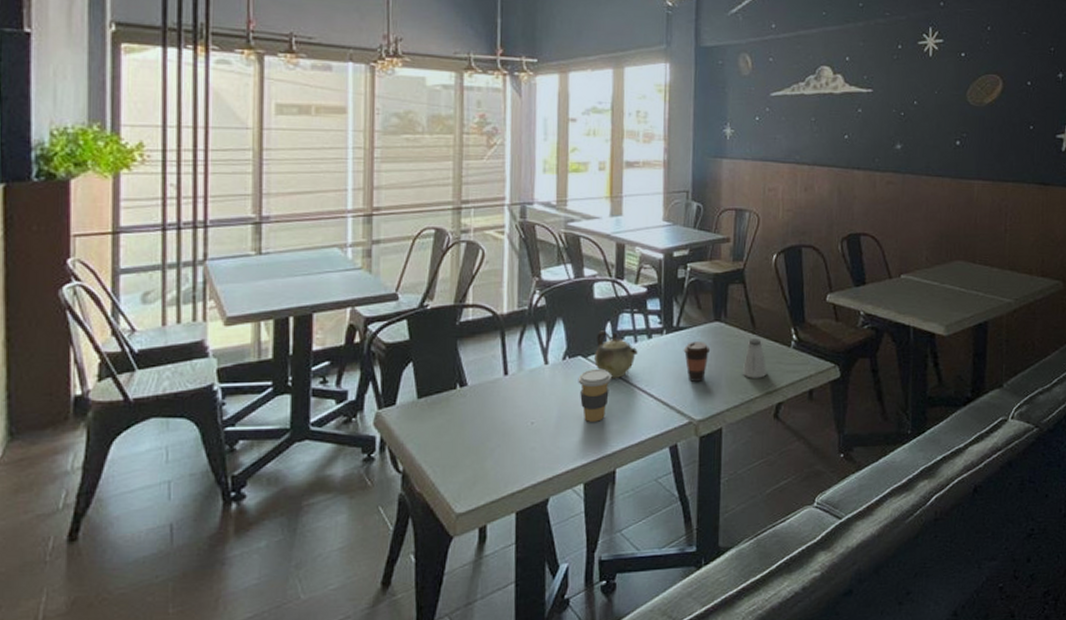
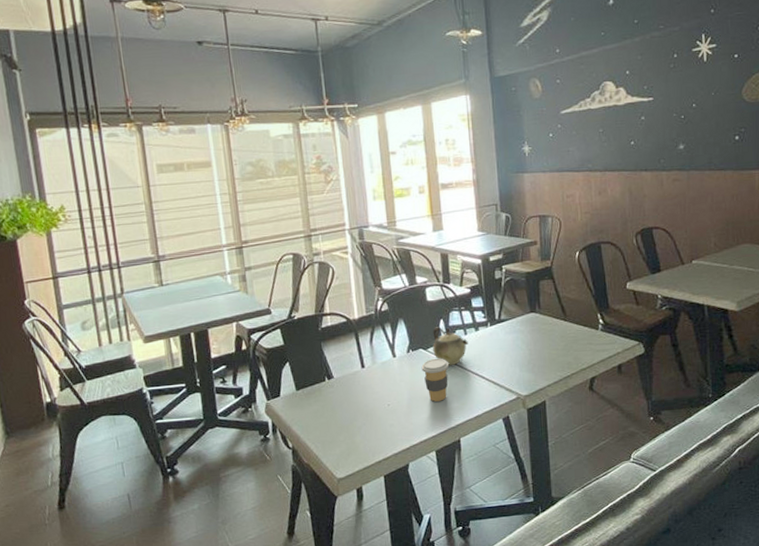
coffee cup: present [683,342,711,382] -> none [506,330,530,364]
saltshaker: present [742,339,767,378] -> none [558,325,580,358]

